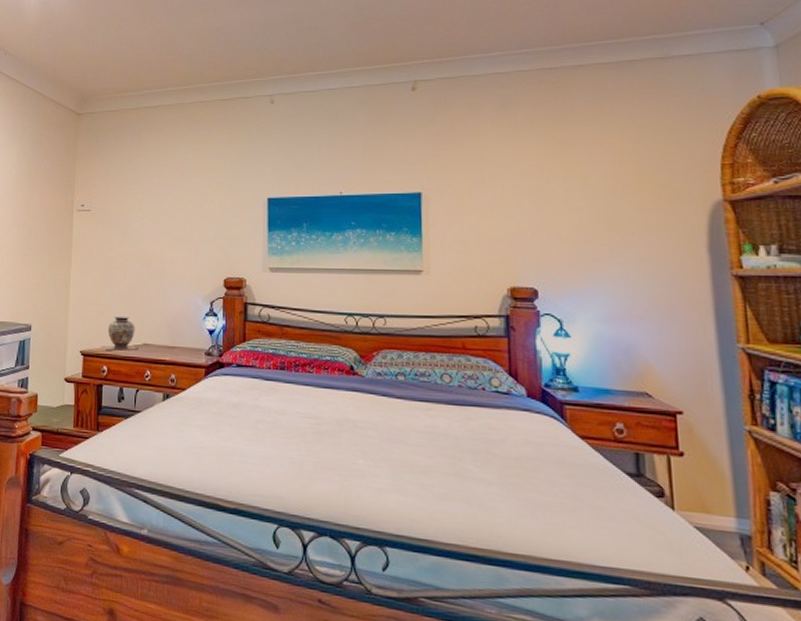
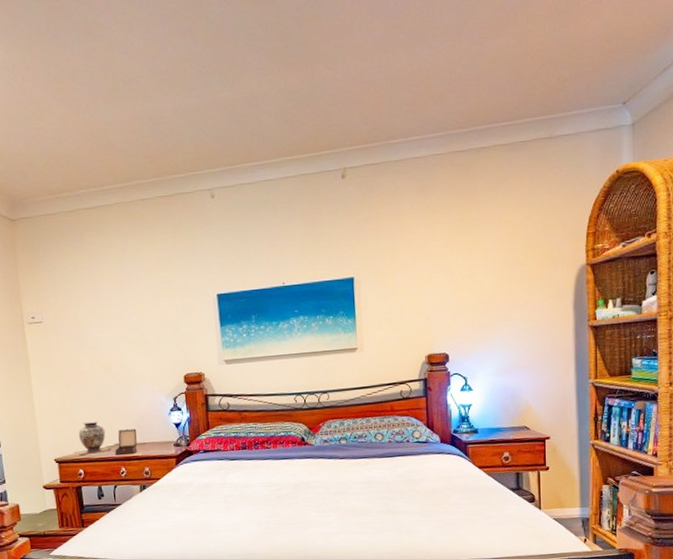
jewelry box: none [142,329,168,358] -> present [115,428,137,456]

